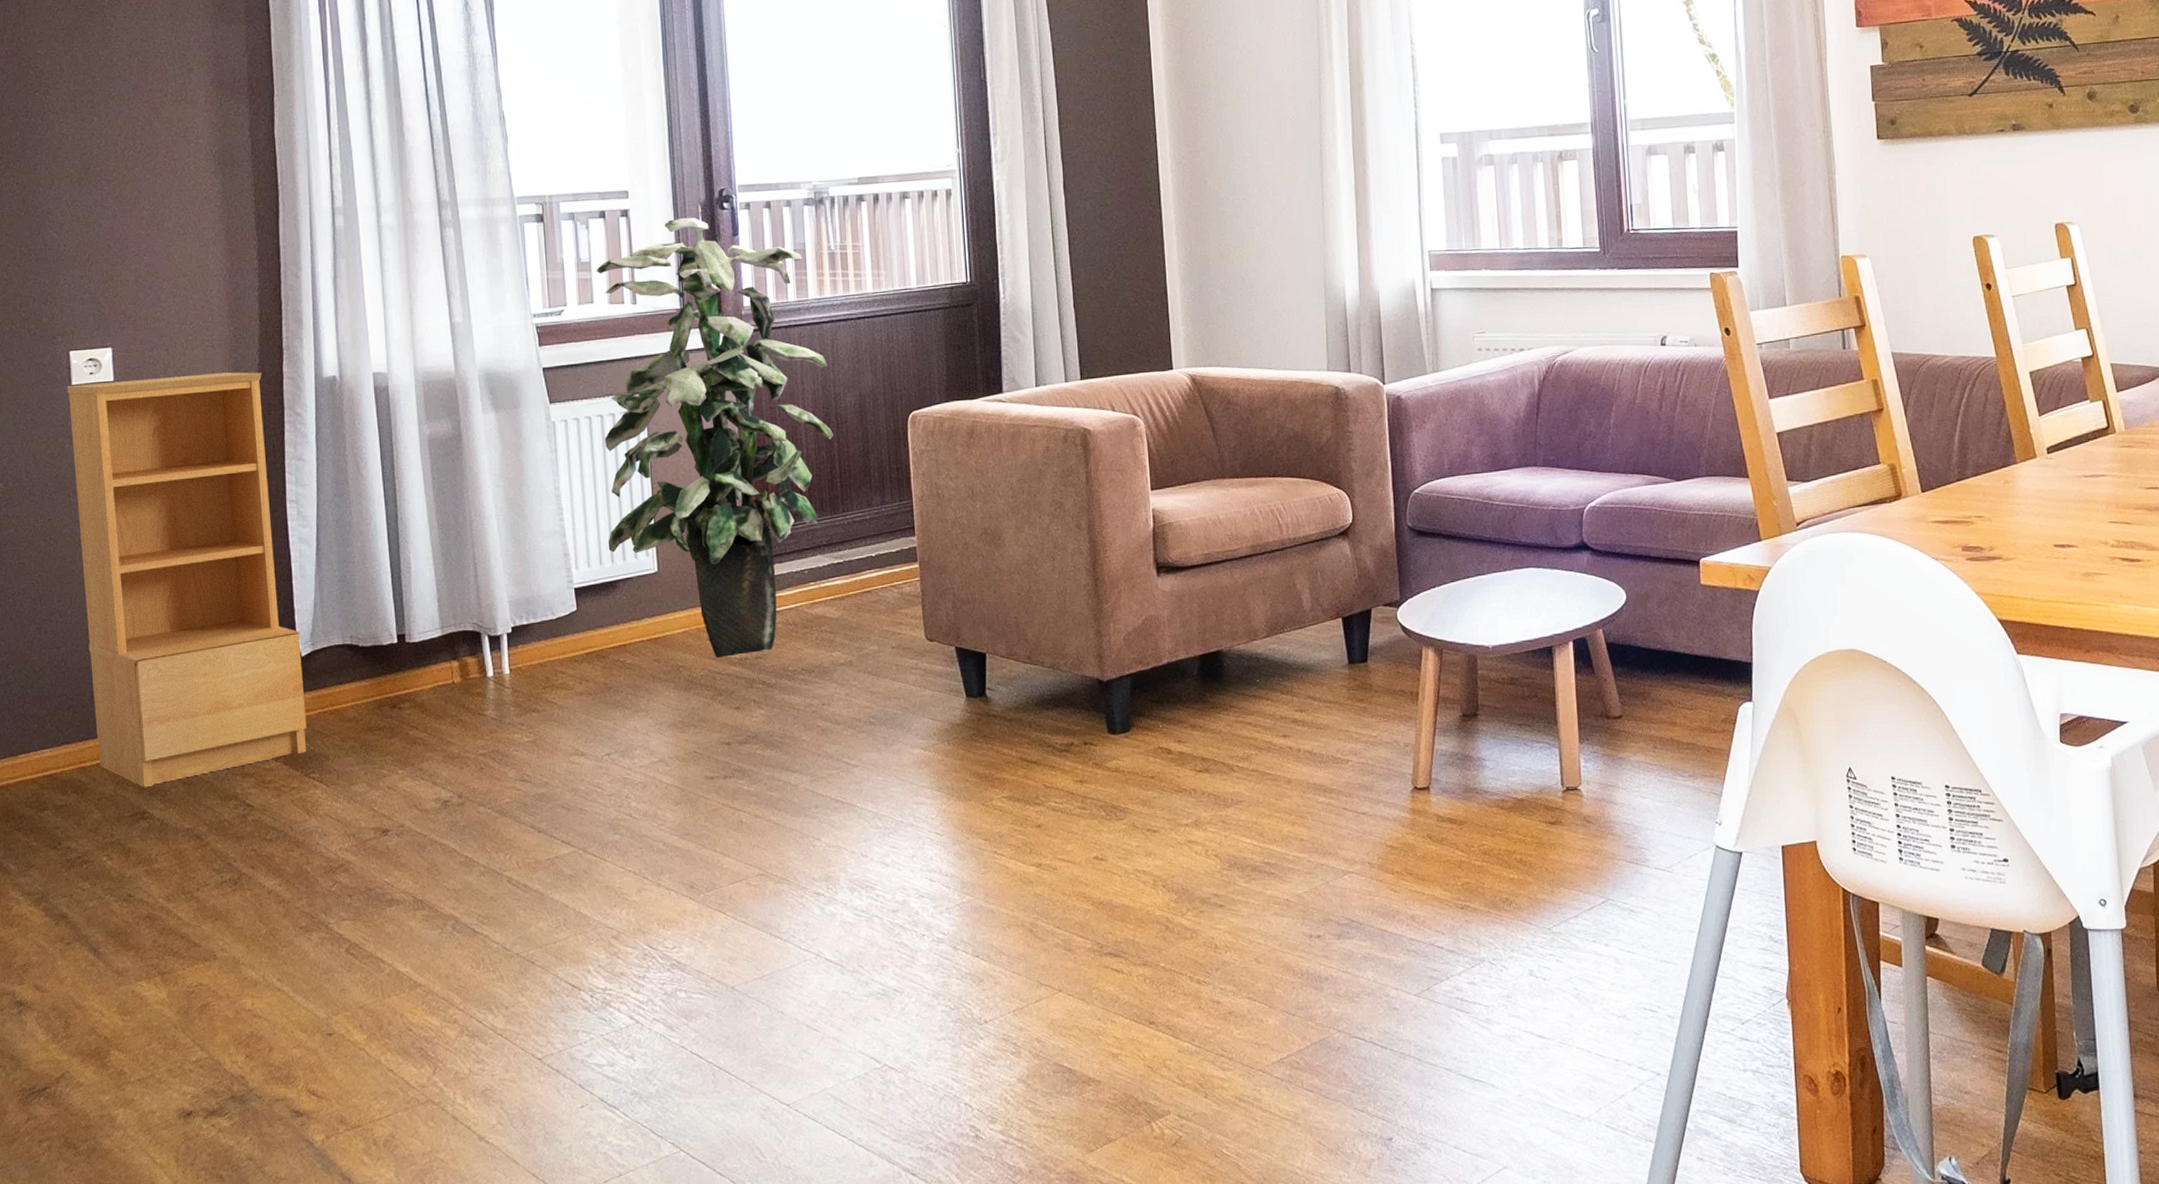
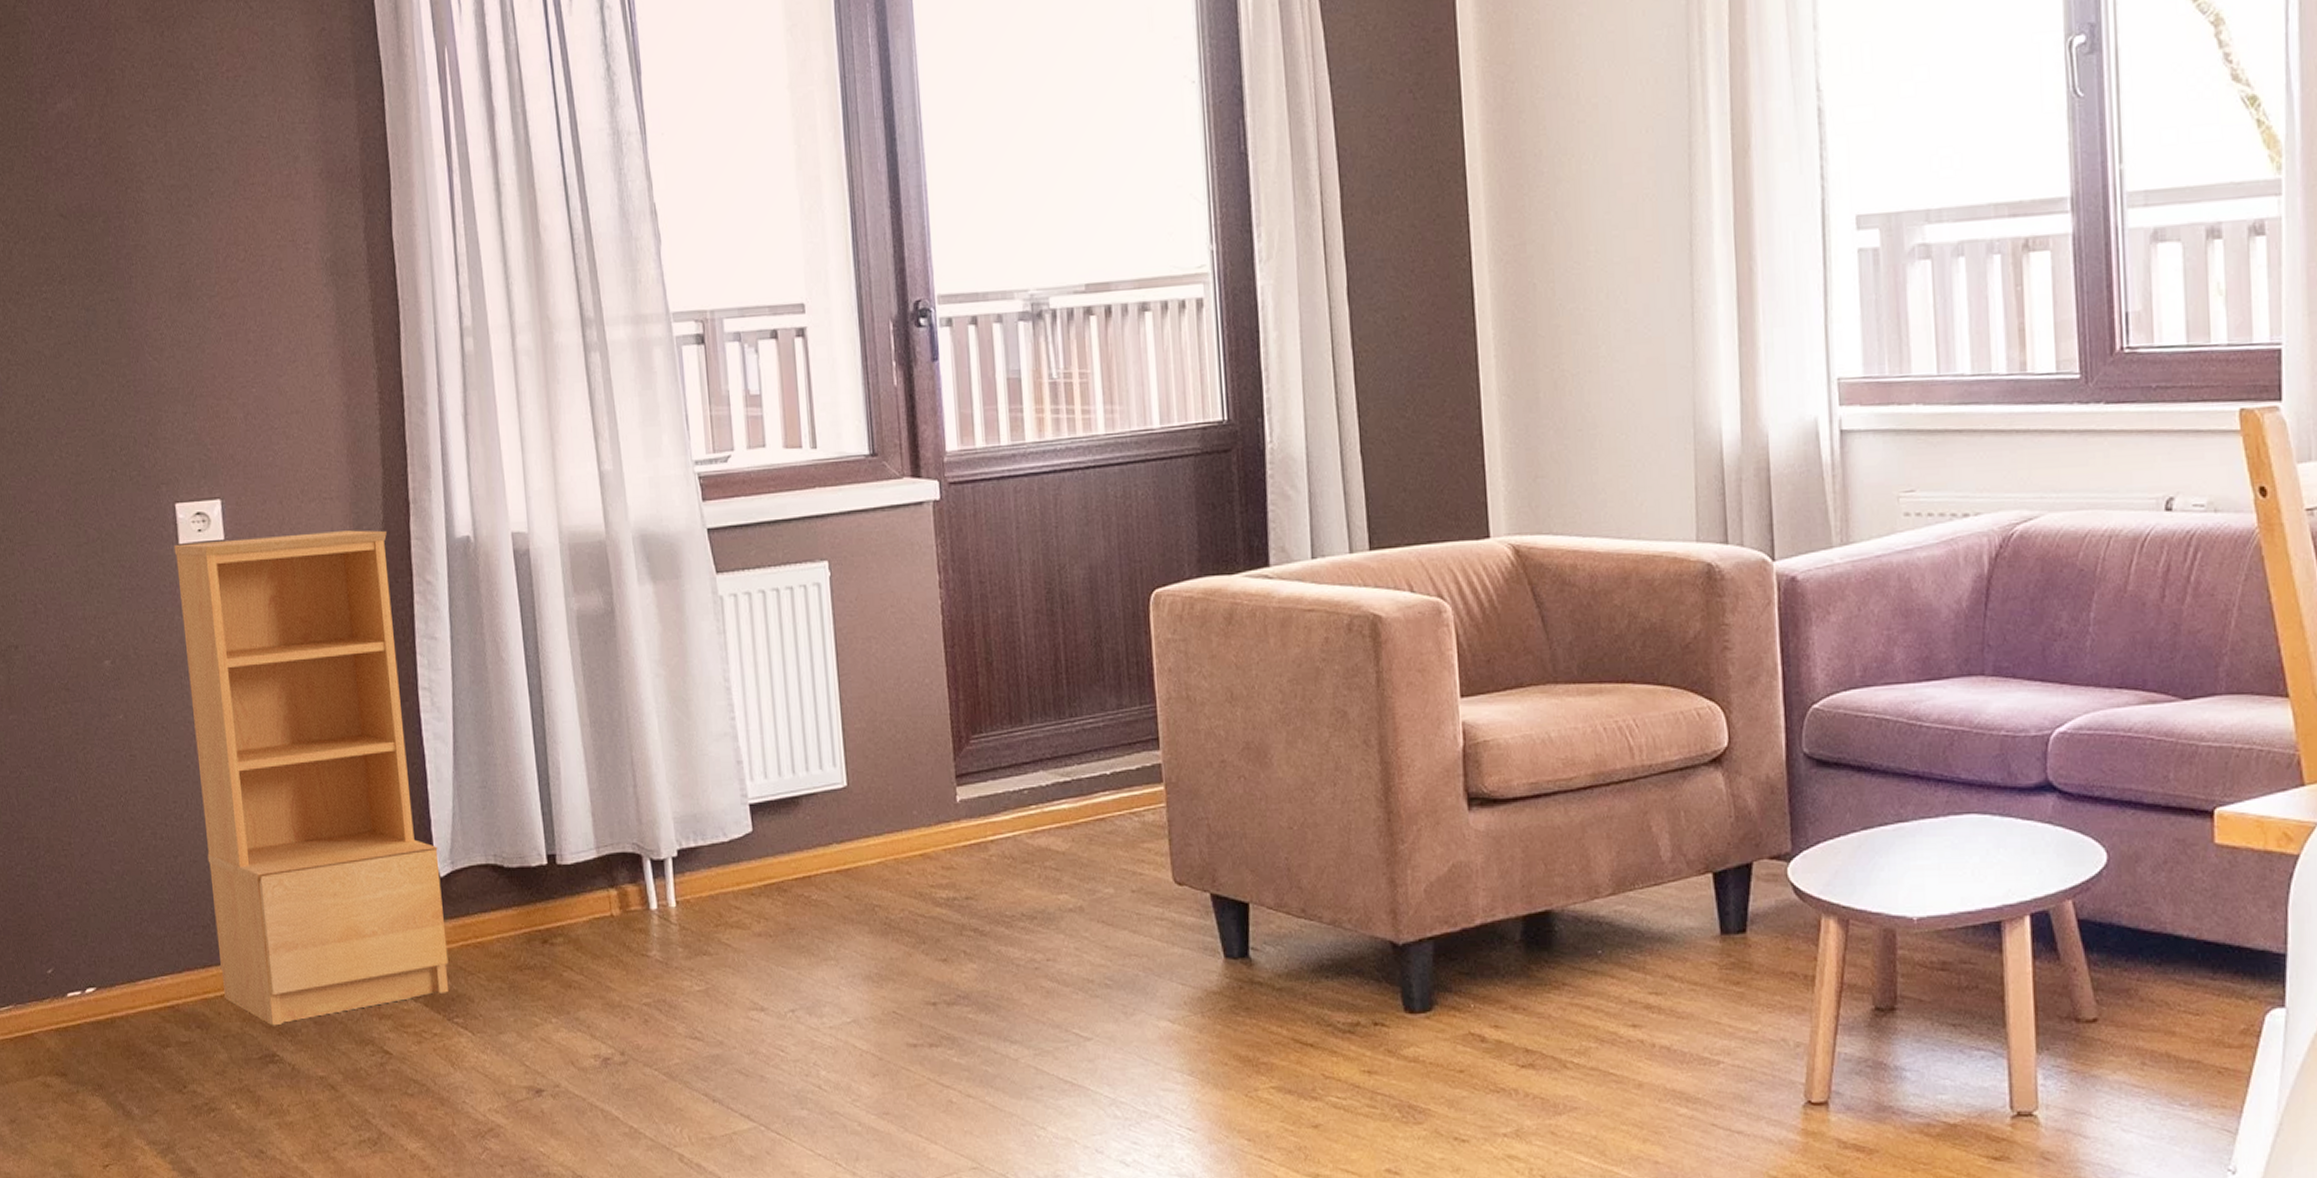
indoor plant: present [596,217,833,657] -> none [768,337,1057,896]

